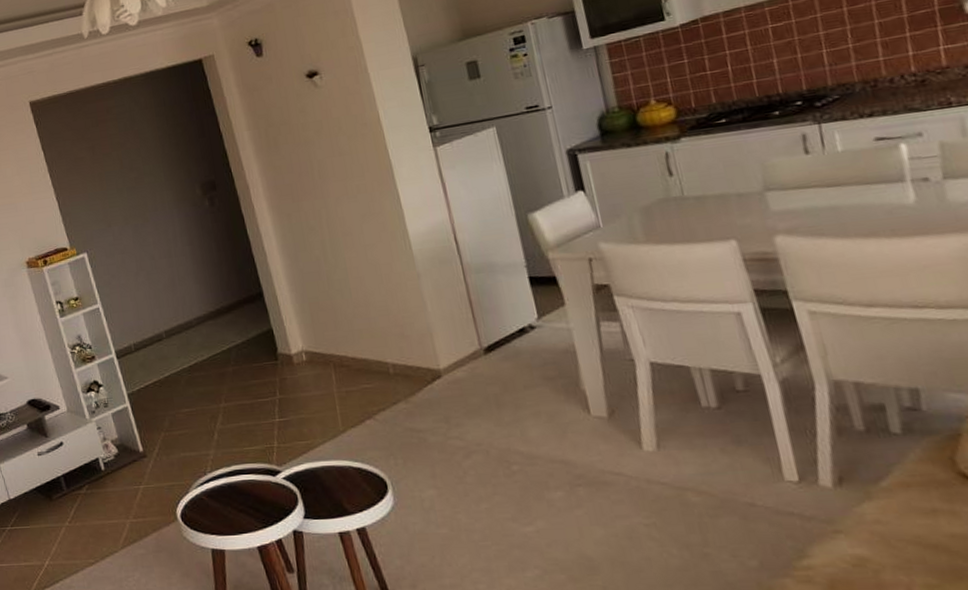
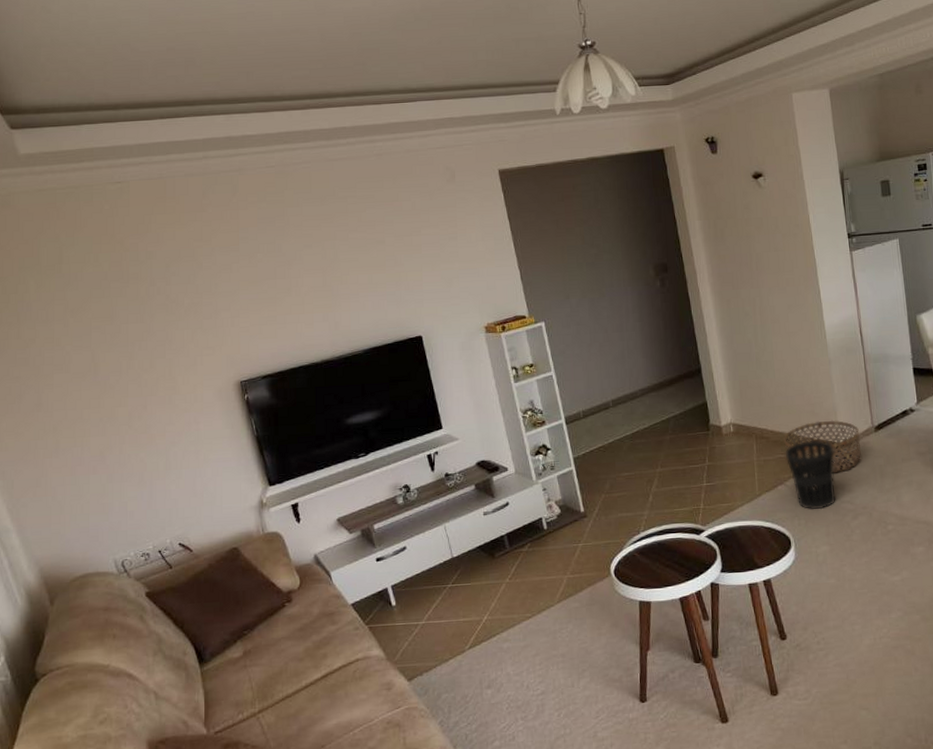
basket: none [367,342,469,406] -> present [782,420,862,474]
wastebasket: none [371,367,441,448] -> present [785,441,836,510]

